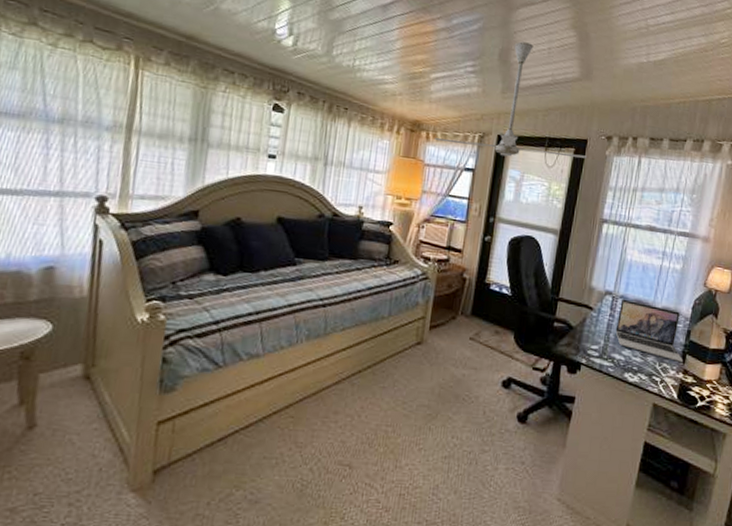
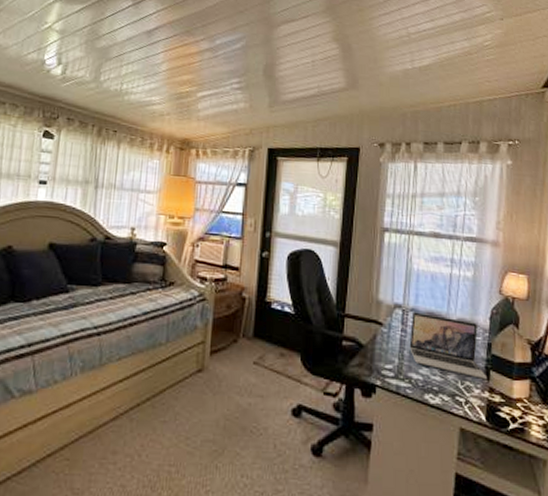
ceiling fan: present [435,41,588,158] -> none [205,56,361,170]

